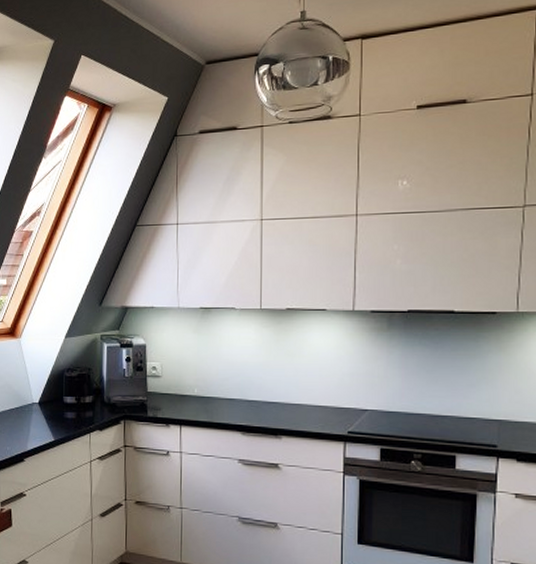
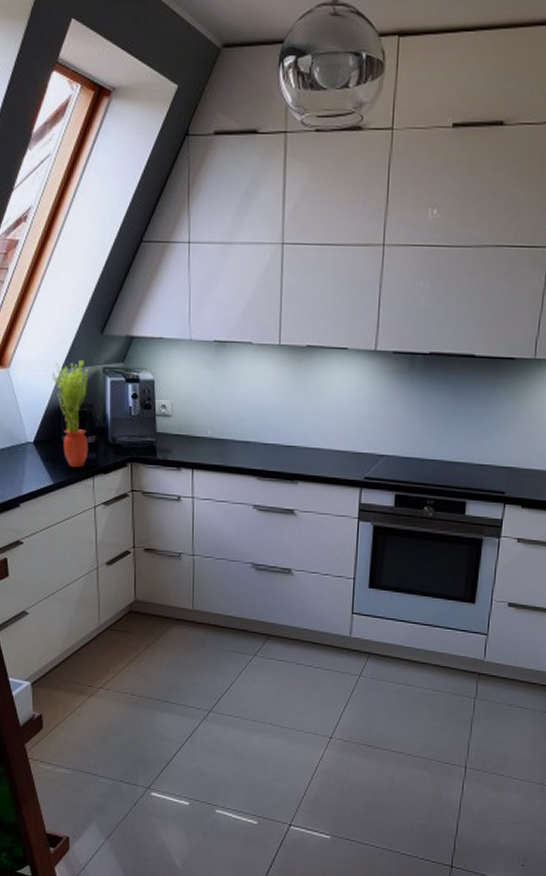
potted plant: none [57,329,89,426] -> present [53,360,90,468]

